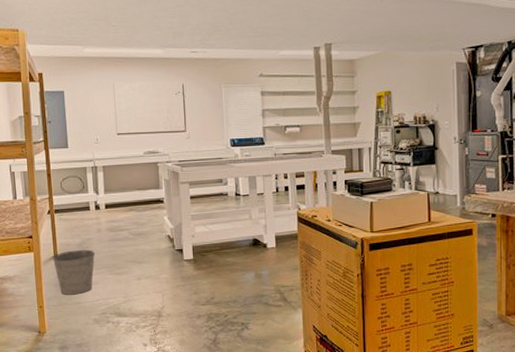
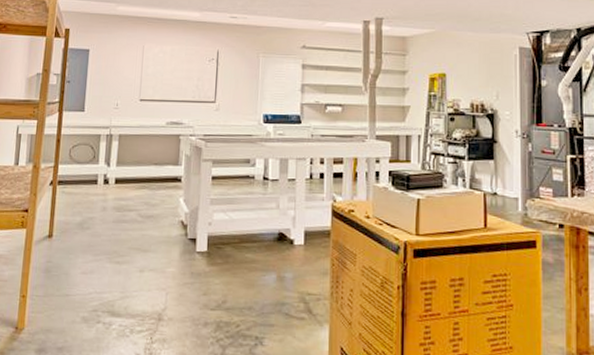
bucket: present [53,249,96,295] -> none [47,229,96,285]

